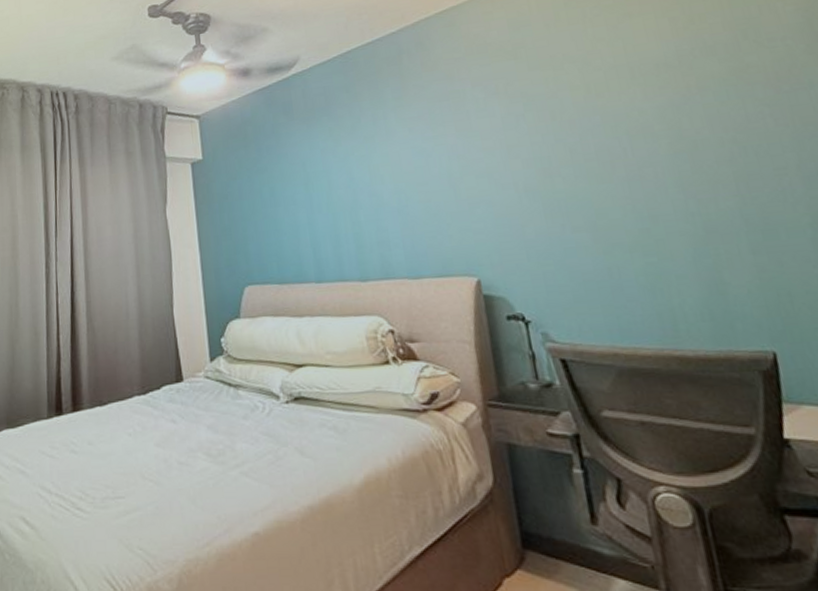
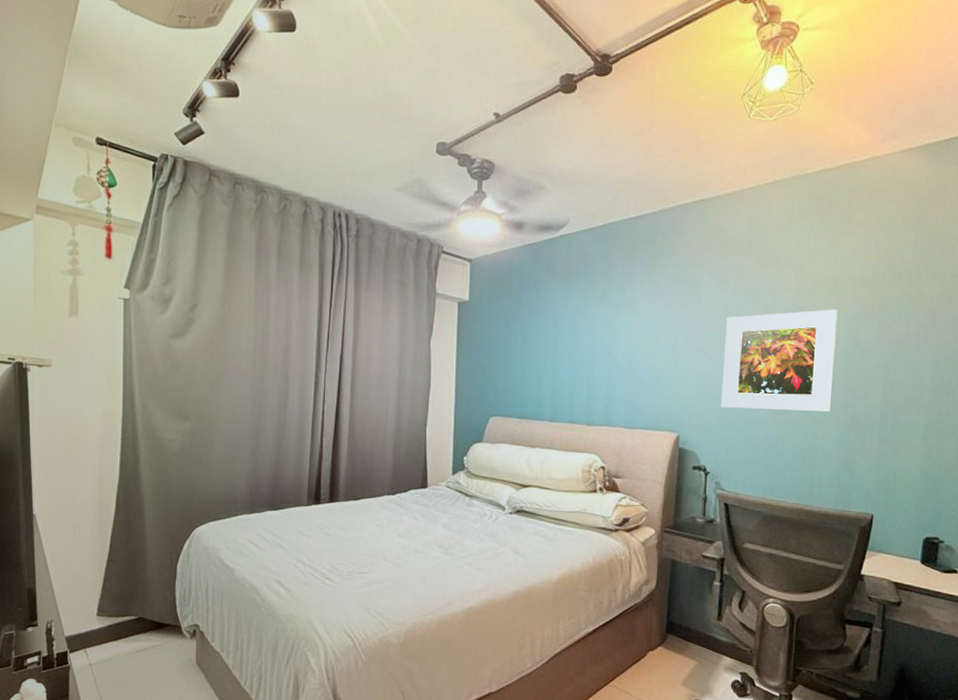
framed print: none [506,100,673,238] -> present [720,309,838,413]

